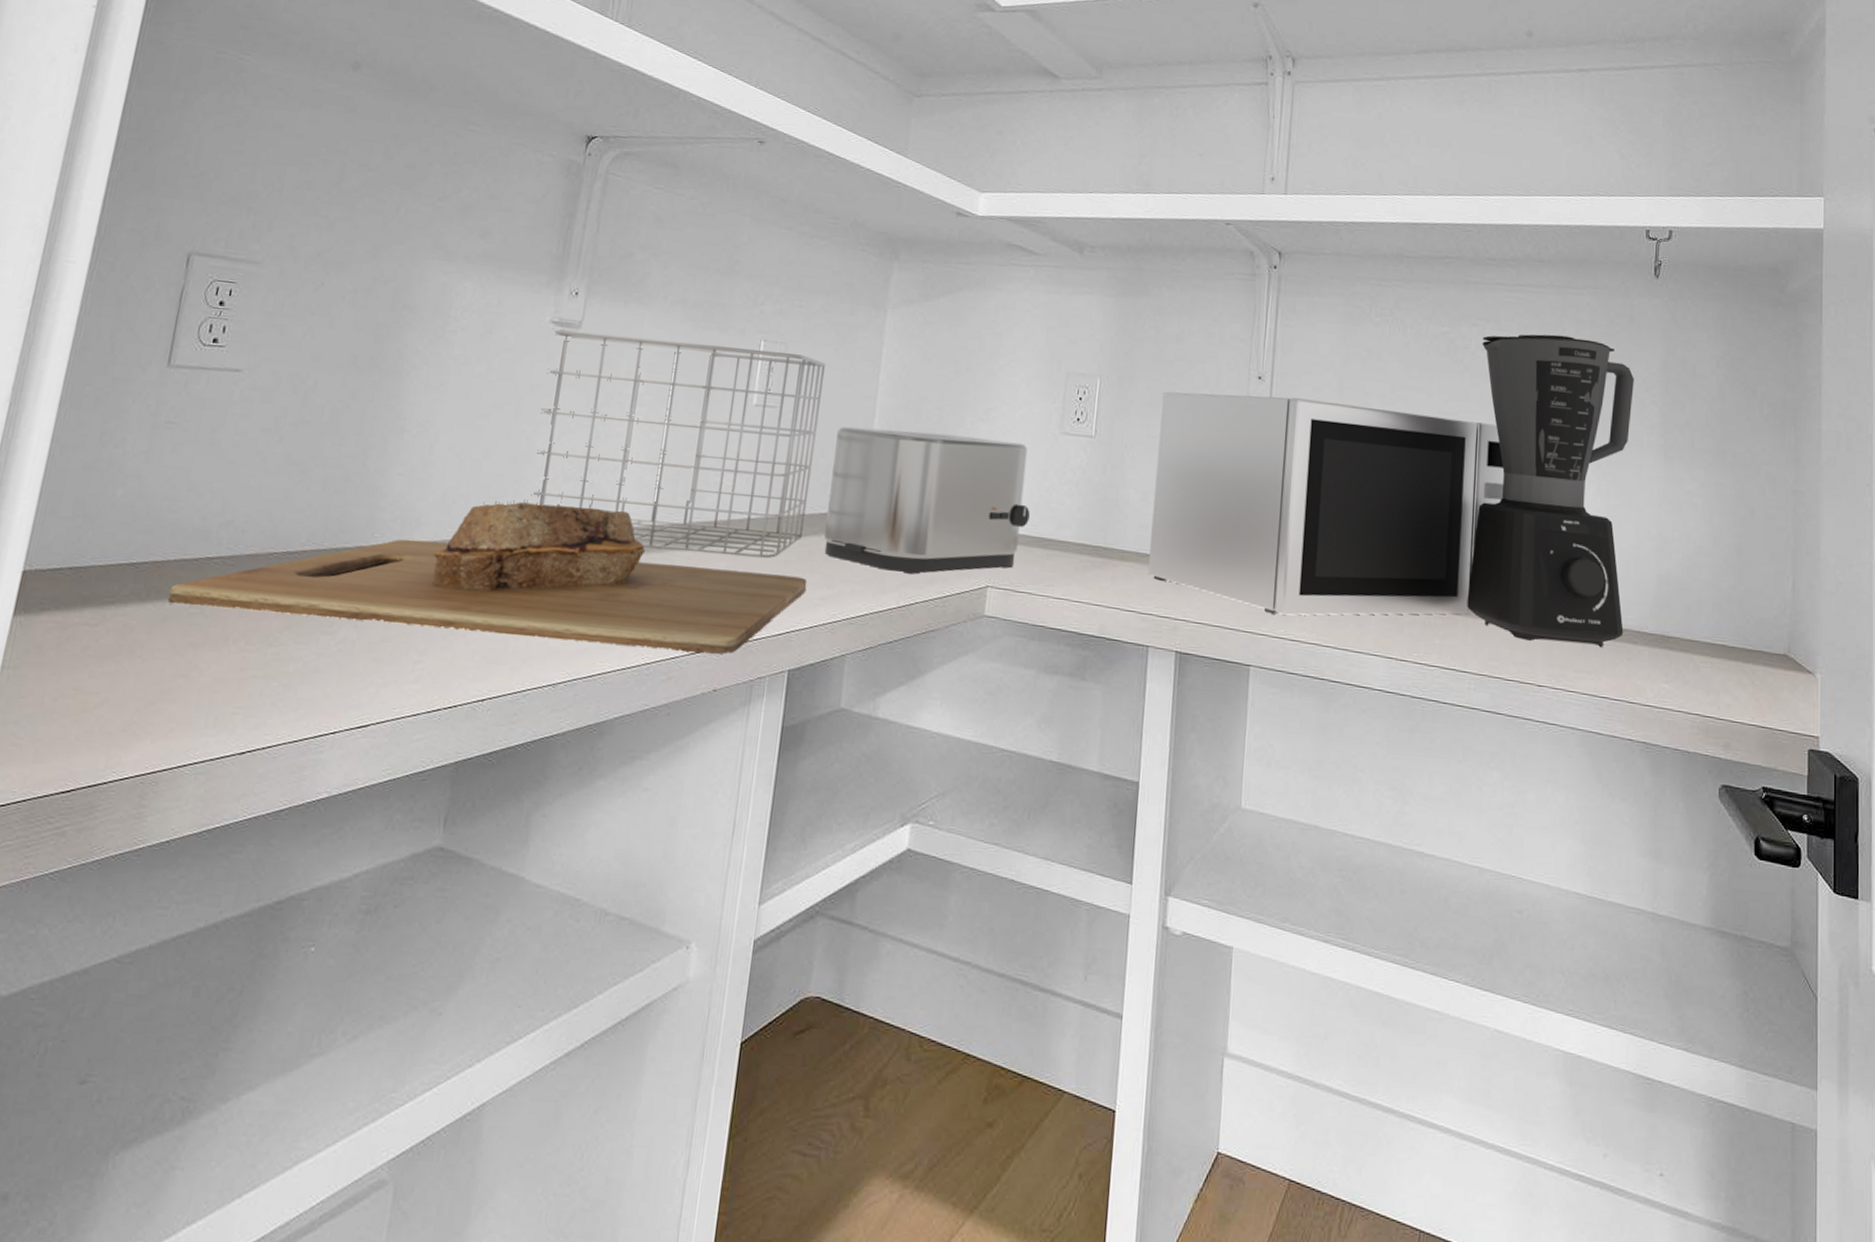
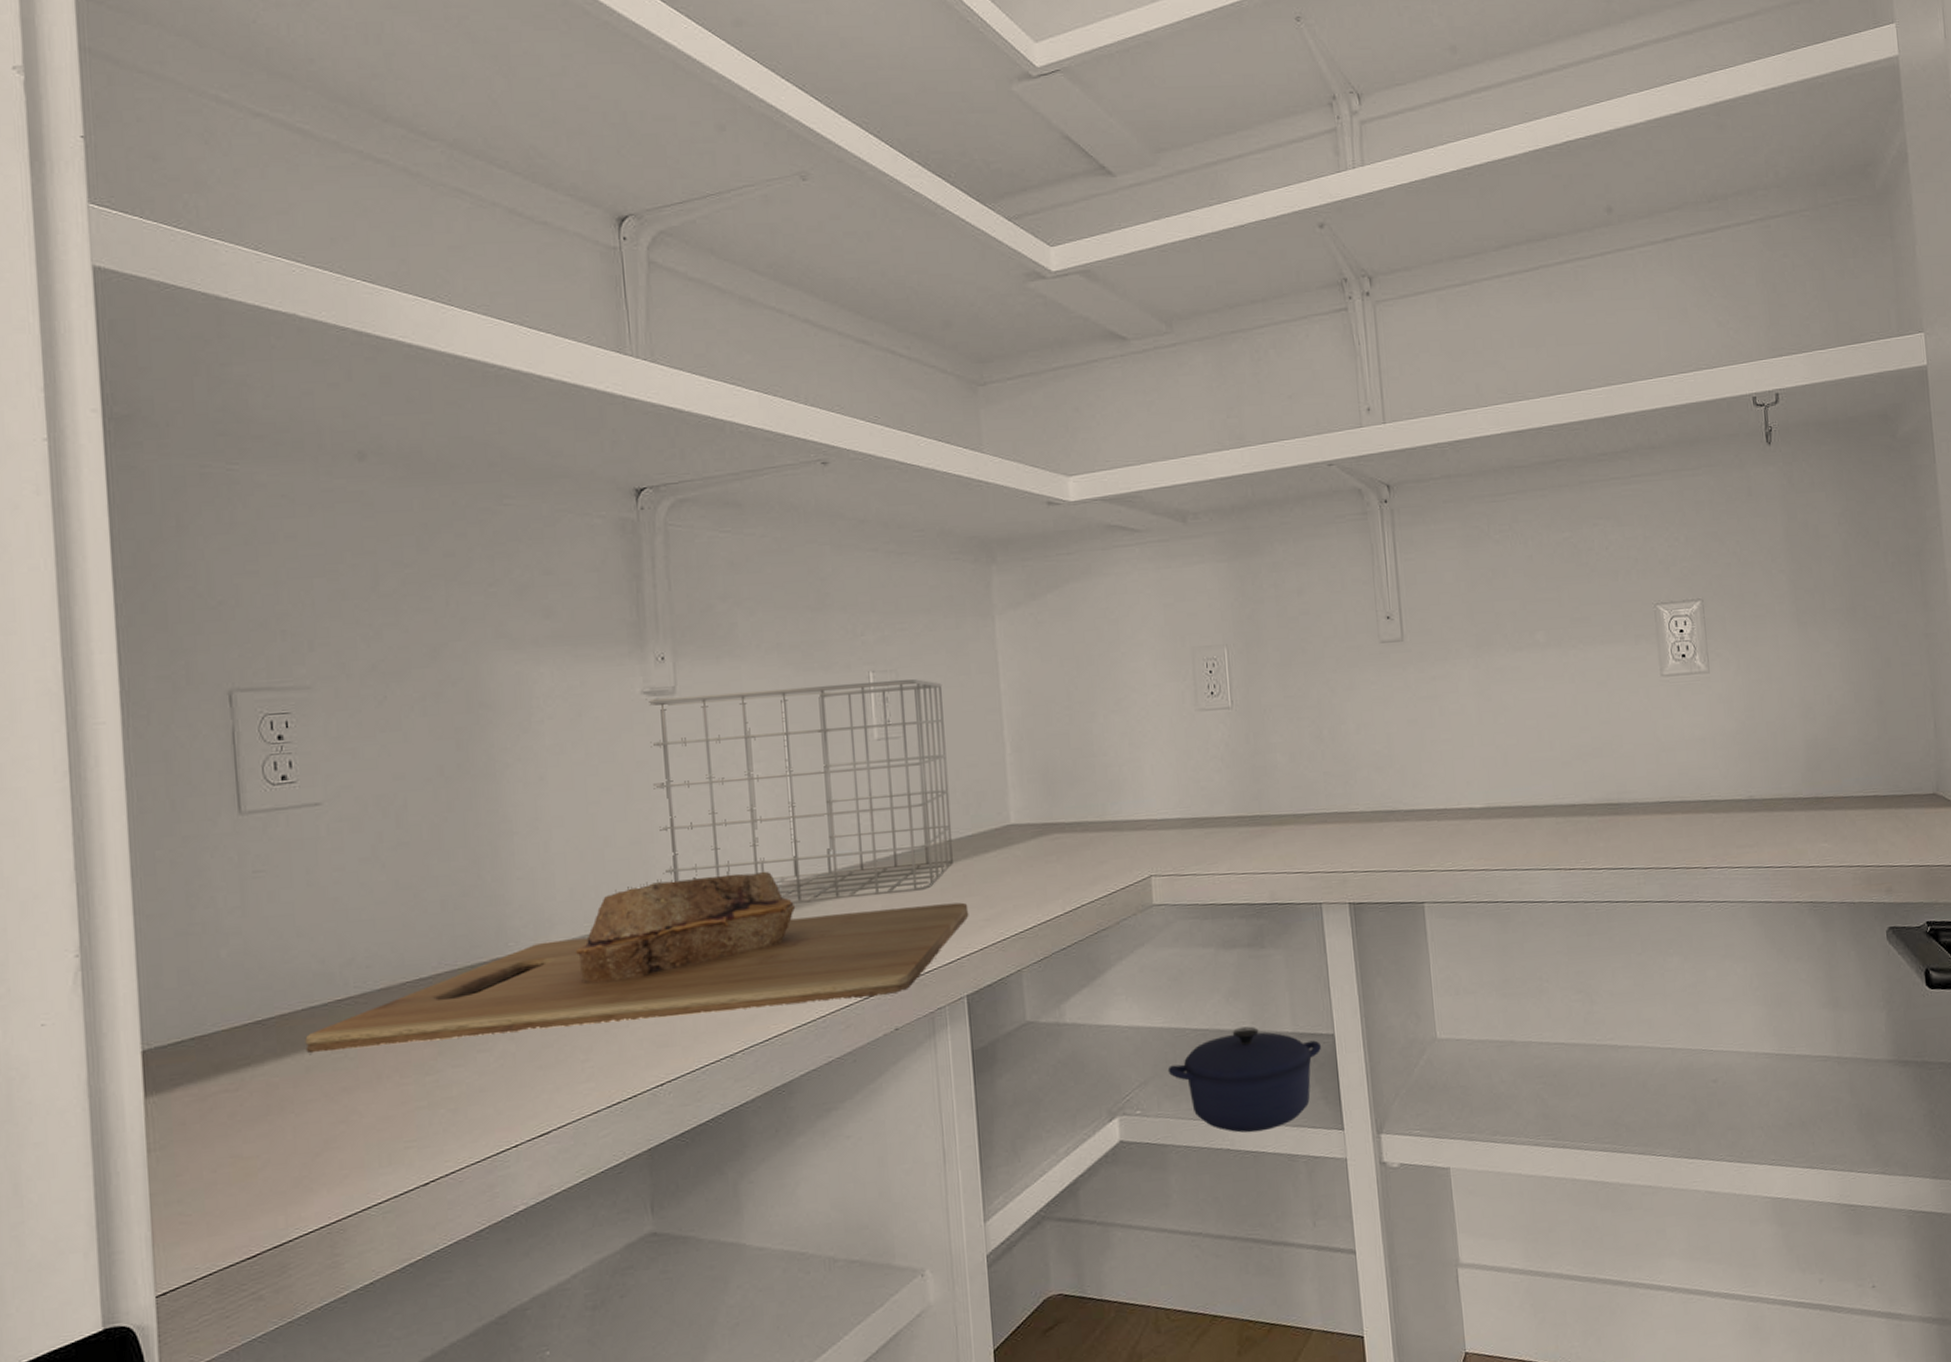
toaster: present [824,426,1030,576] -> none [968,727,1181,880]
cooking pot: none [968,756,1124,869] -> present [1167,1026,1321,1133]
microwave: present [1148,391,1505,616] -> none [1293,621,1647,849]
blender: present [1467,334,1634,647] -> none [1604,519,1779,828]

